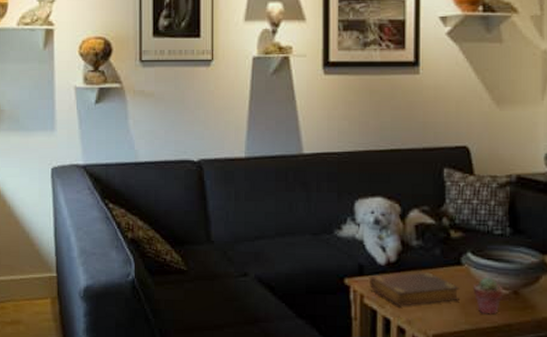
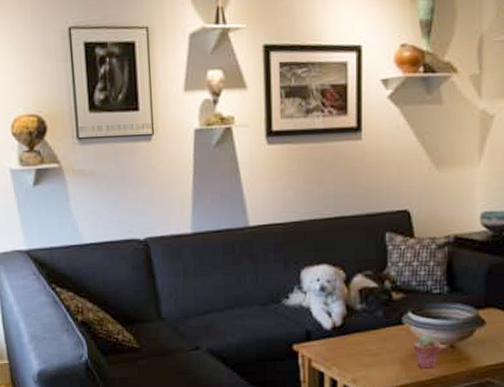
book: present [370,272,460,306] -> none [317,333,401,367]

